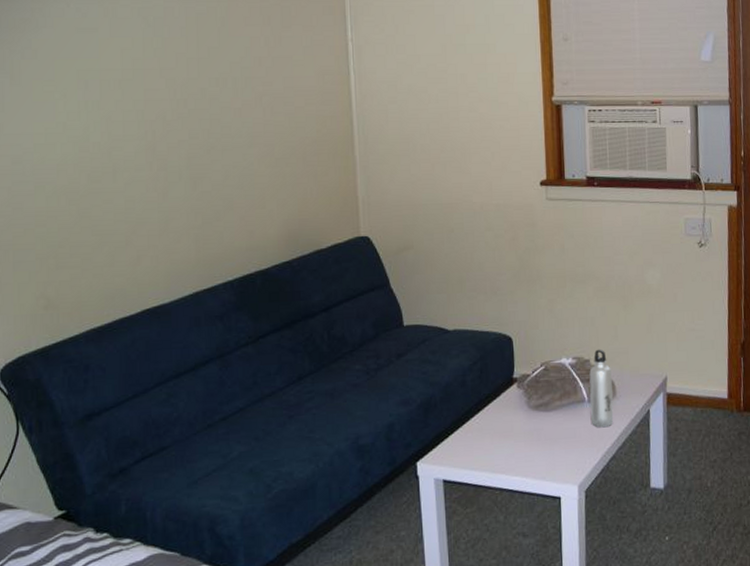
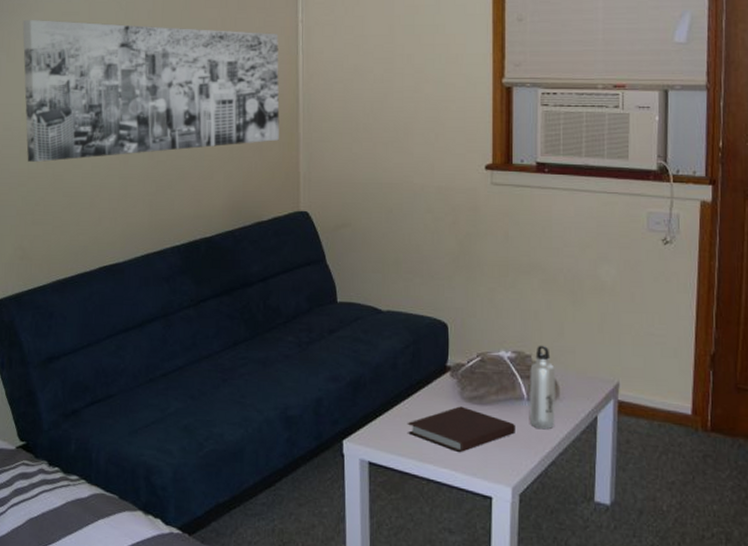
wall art: none [27,36,334,200] -> present [22,19,280,163]
notebook: none [479,415,579,460] -> present [408,406,515,453]

